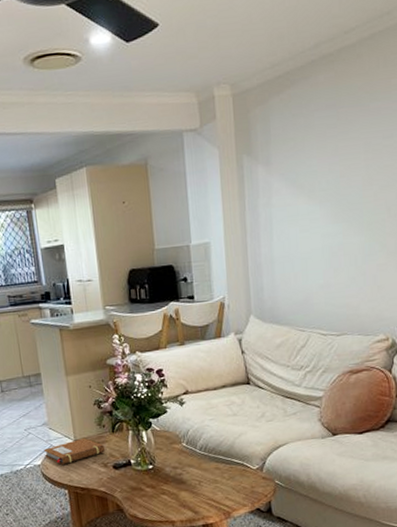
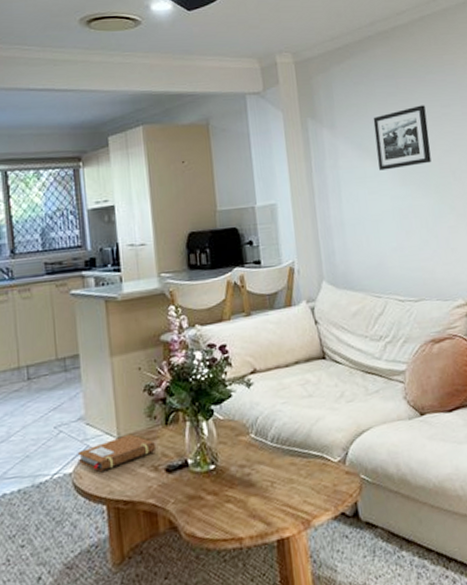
picture frame: none [309,137,367,208] -> present [373,105,431,171]

